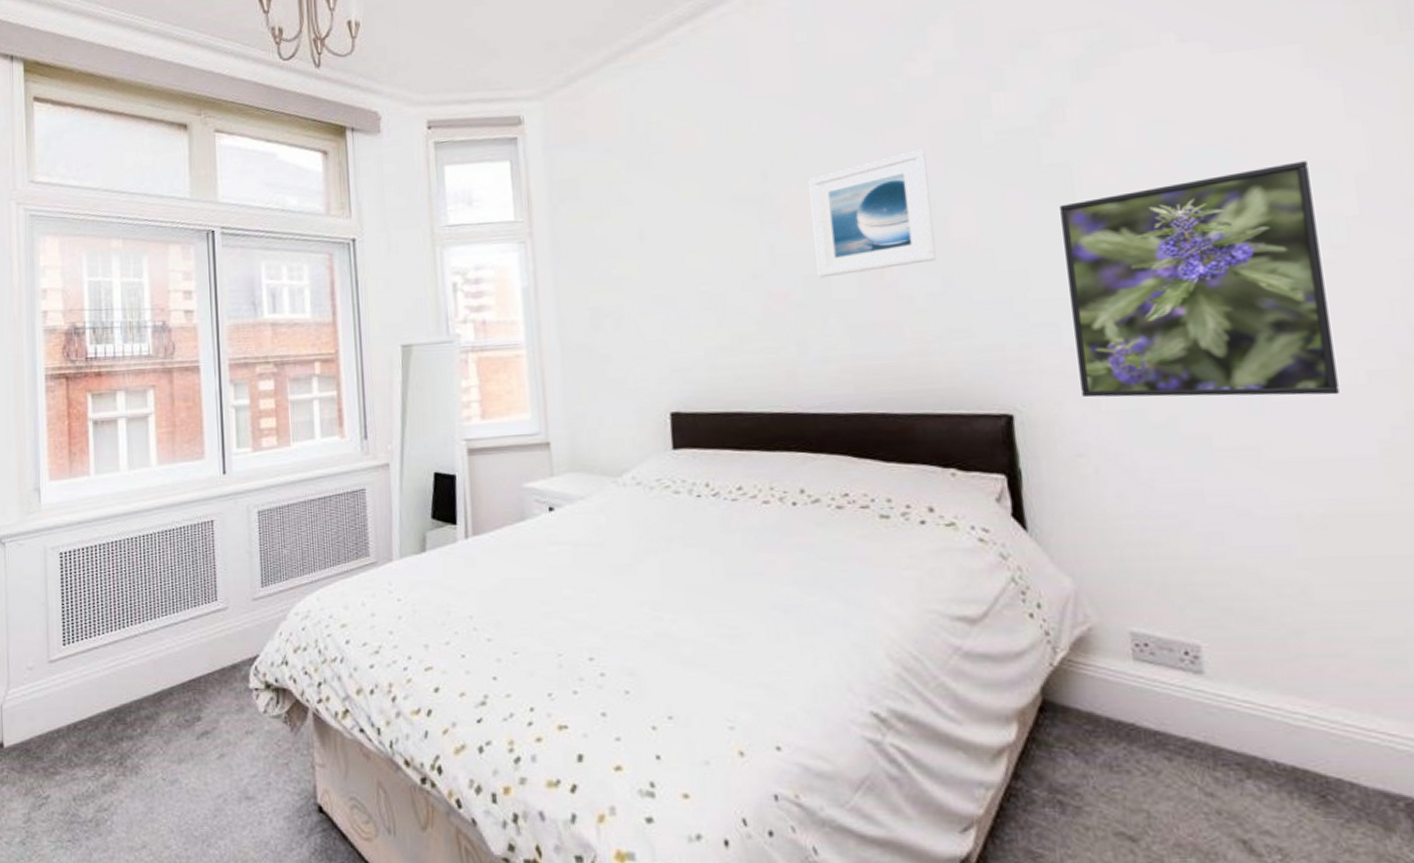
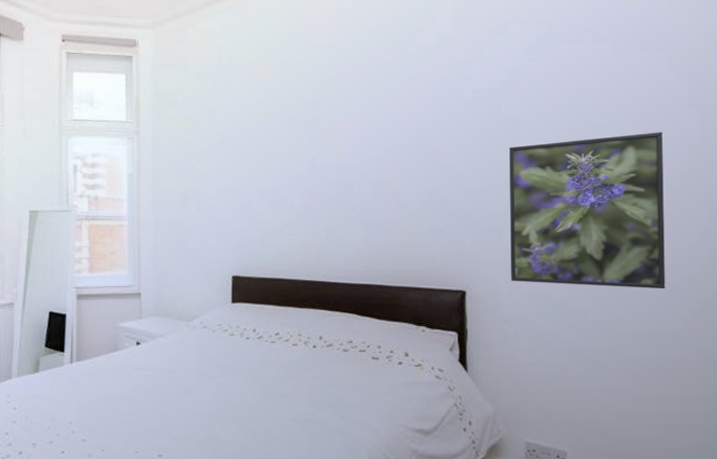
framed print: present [809,149,936,278] -> none [344,97,426,185]

